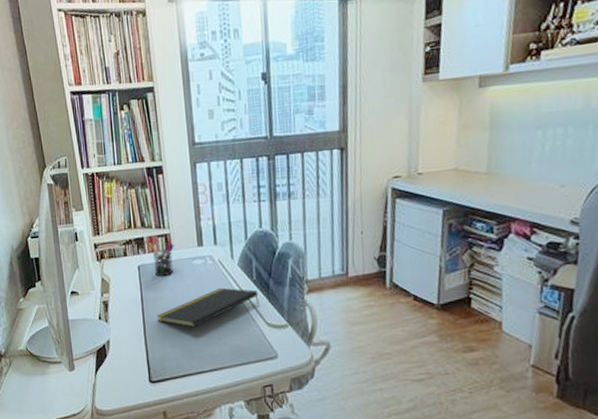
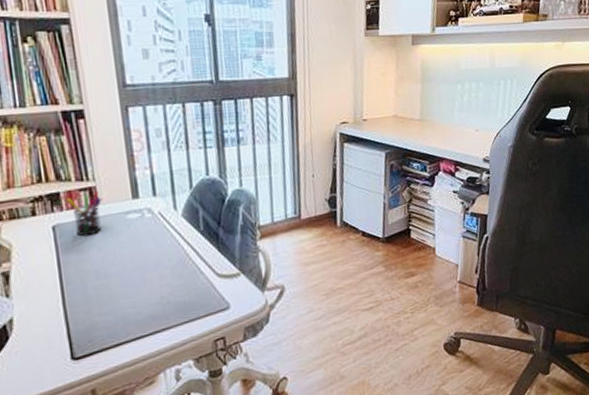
notepad: present [157,287,260,328] -> none [80,240,208,290]

